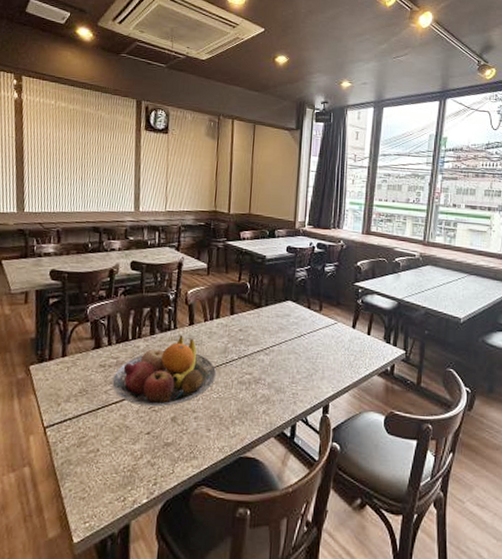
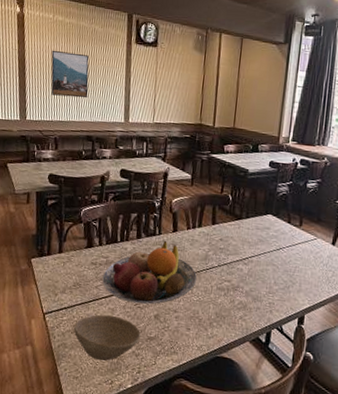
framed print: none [53,137,95,187] -> present [51,50,89,98]
bowl: none [79,422,156,476] -> present [73,314,141,361]

